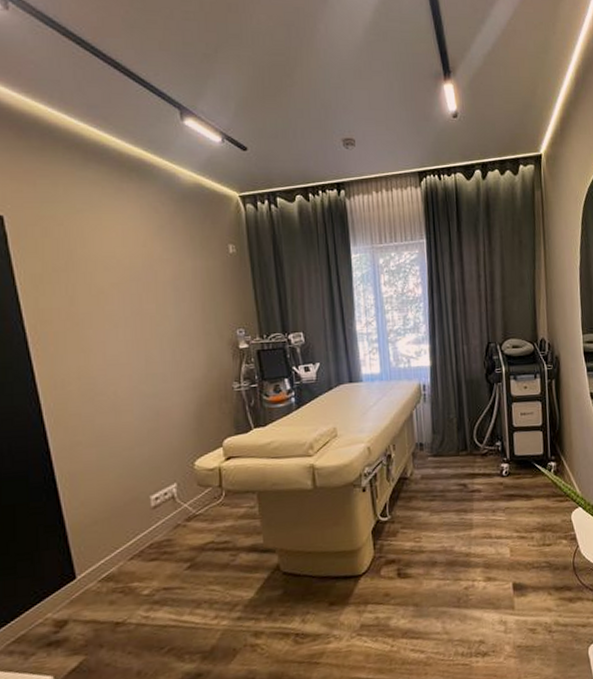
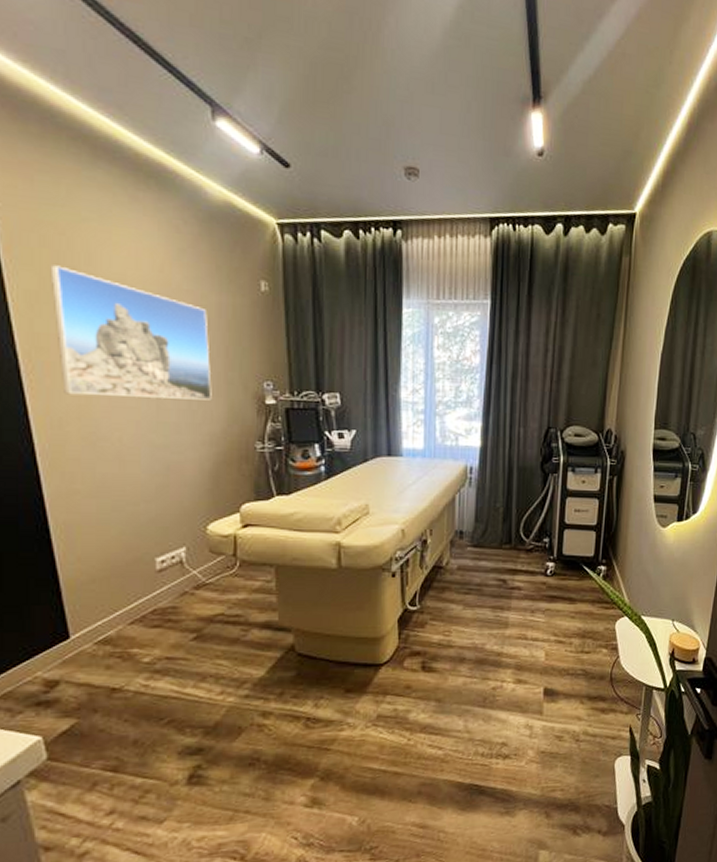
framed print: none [51,251,193,359] -> present [50,265,212,400]

